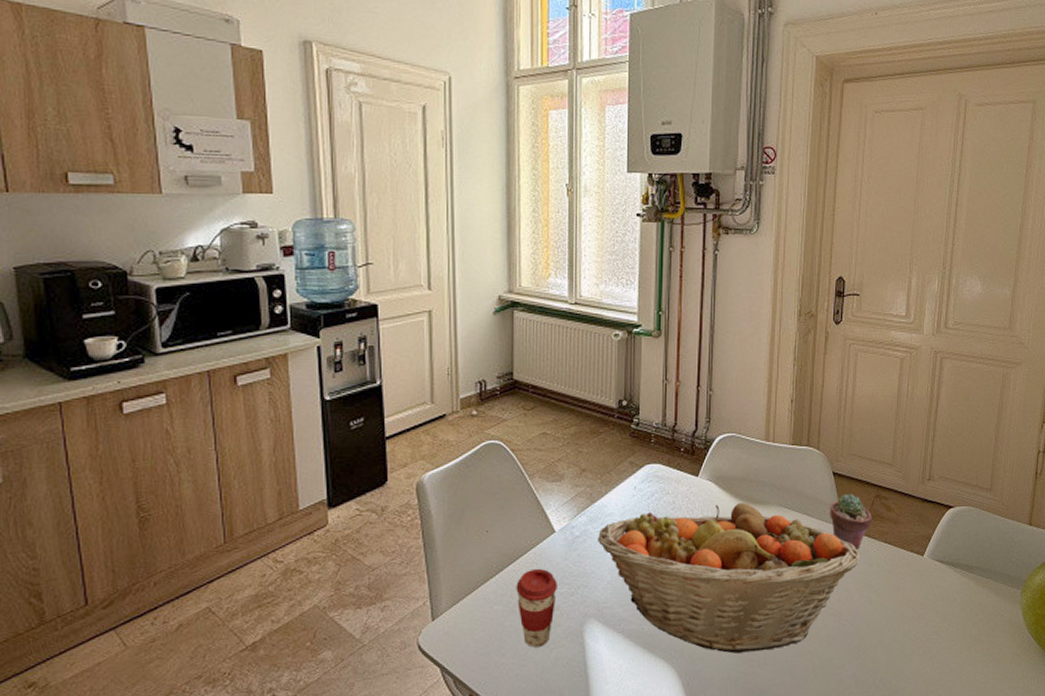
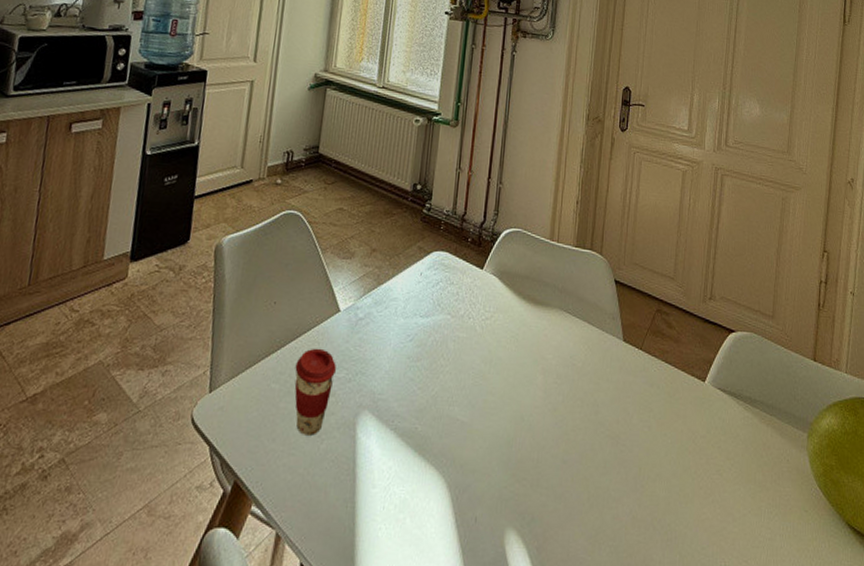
fruit basket: present [597,502,861,654] -> none [379,301,641,470]
potted succulent: present [829,493,872,551] -> none [609,304,653,368]

